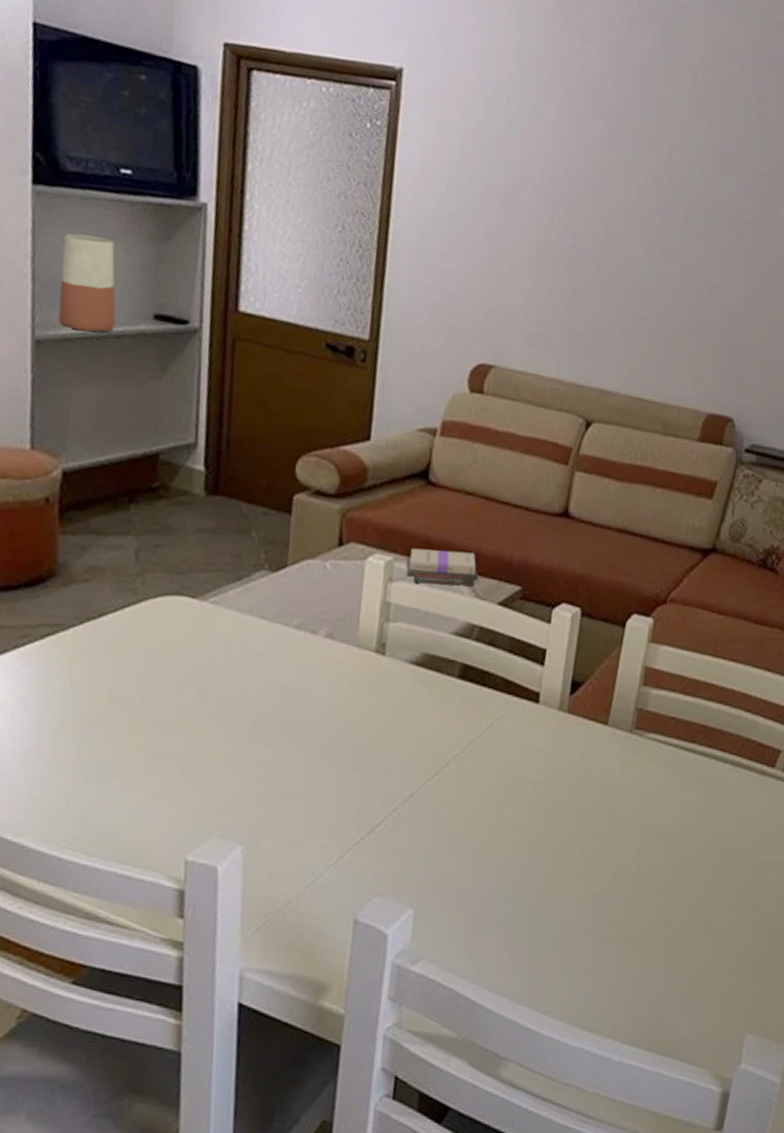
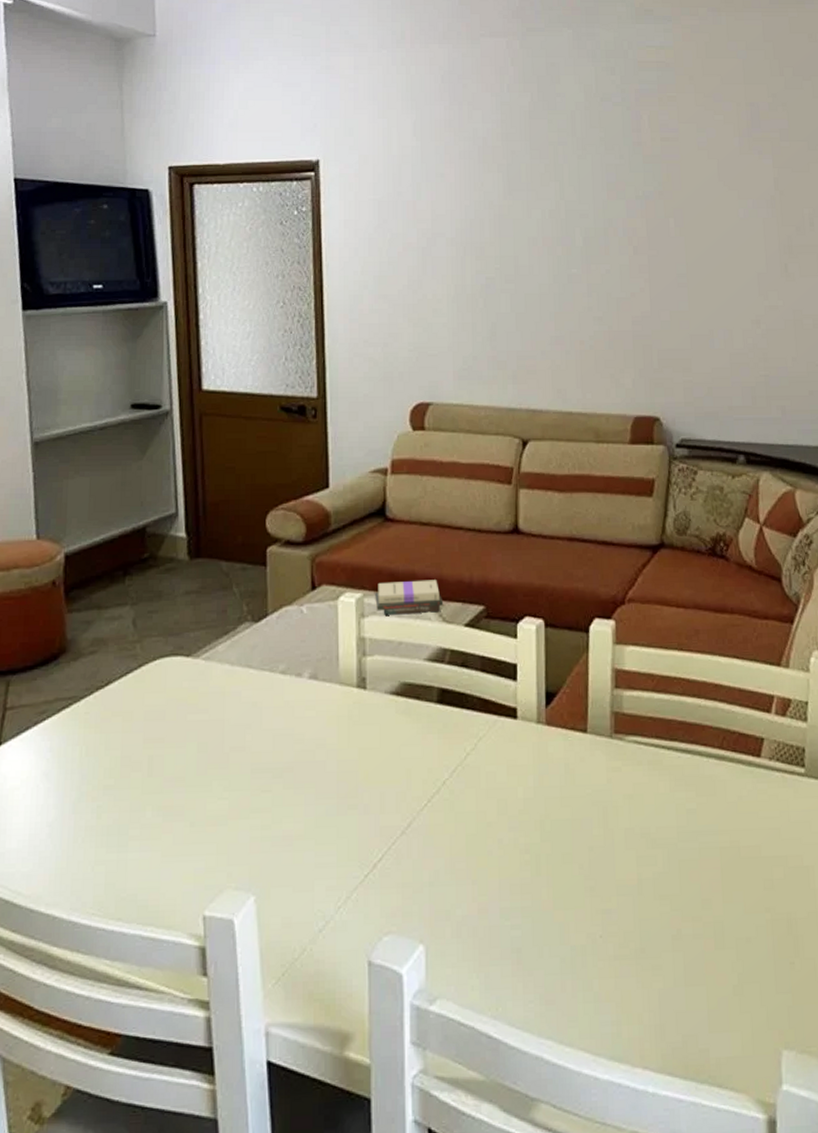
vase: present [58,233,116,333] -> none [50,345,99,428]

